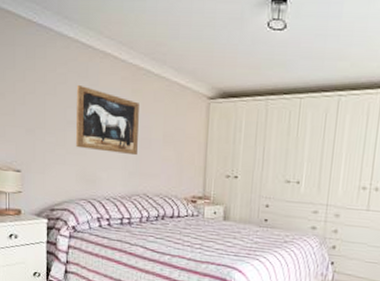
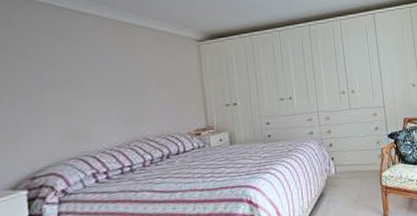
wall art: present [76,85,139,156] -> none [54,46,131,108]

